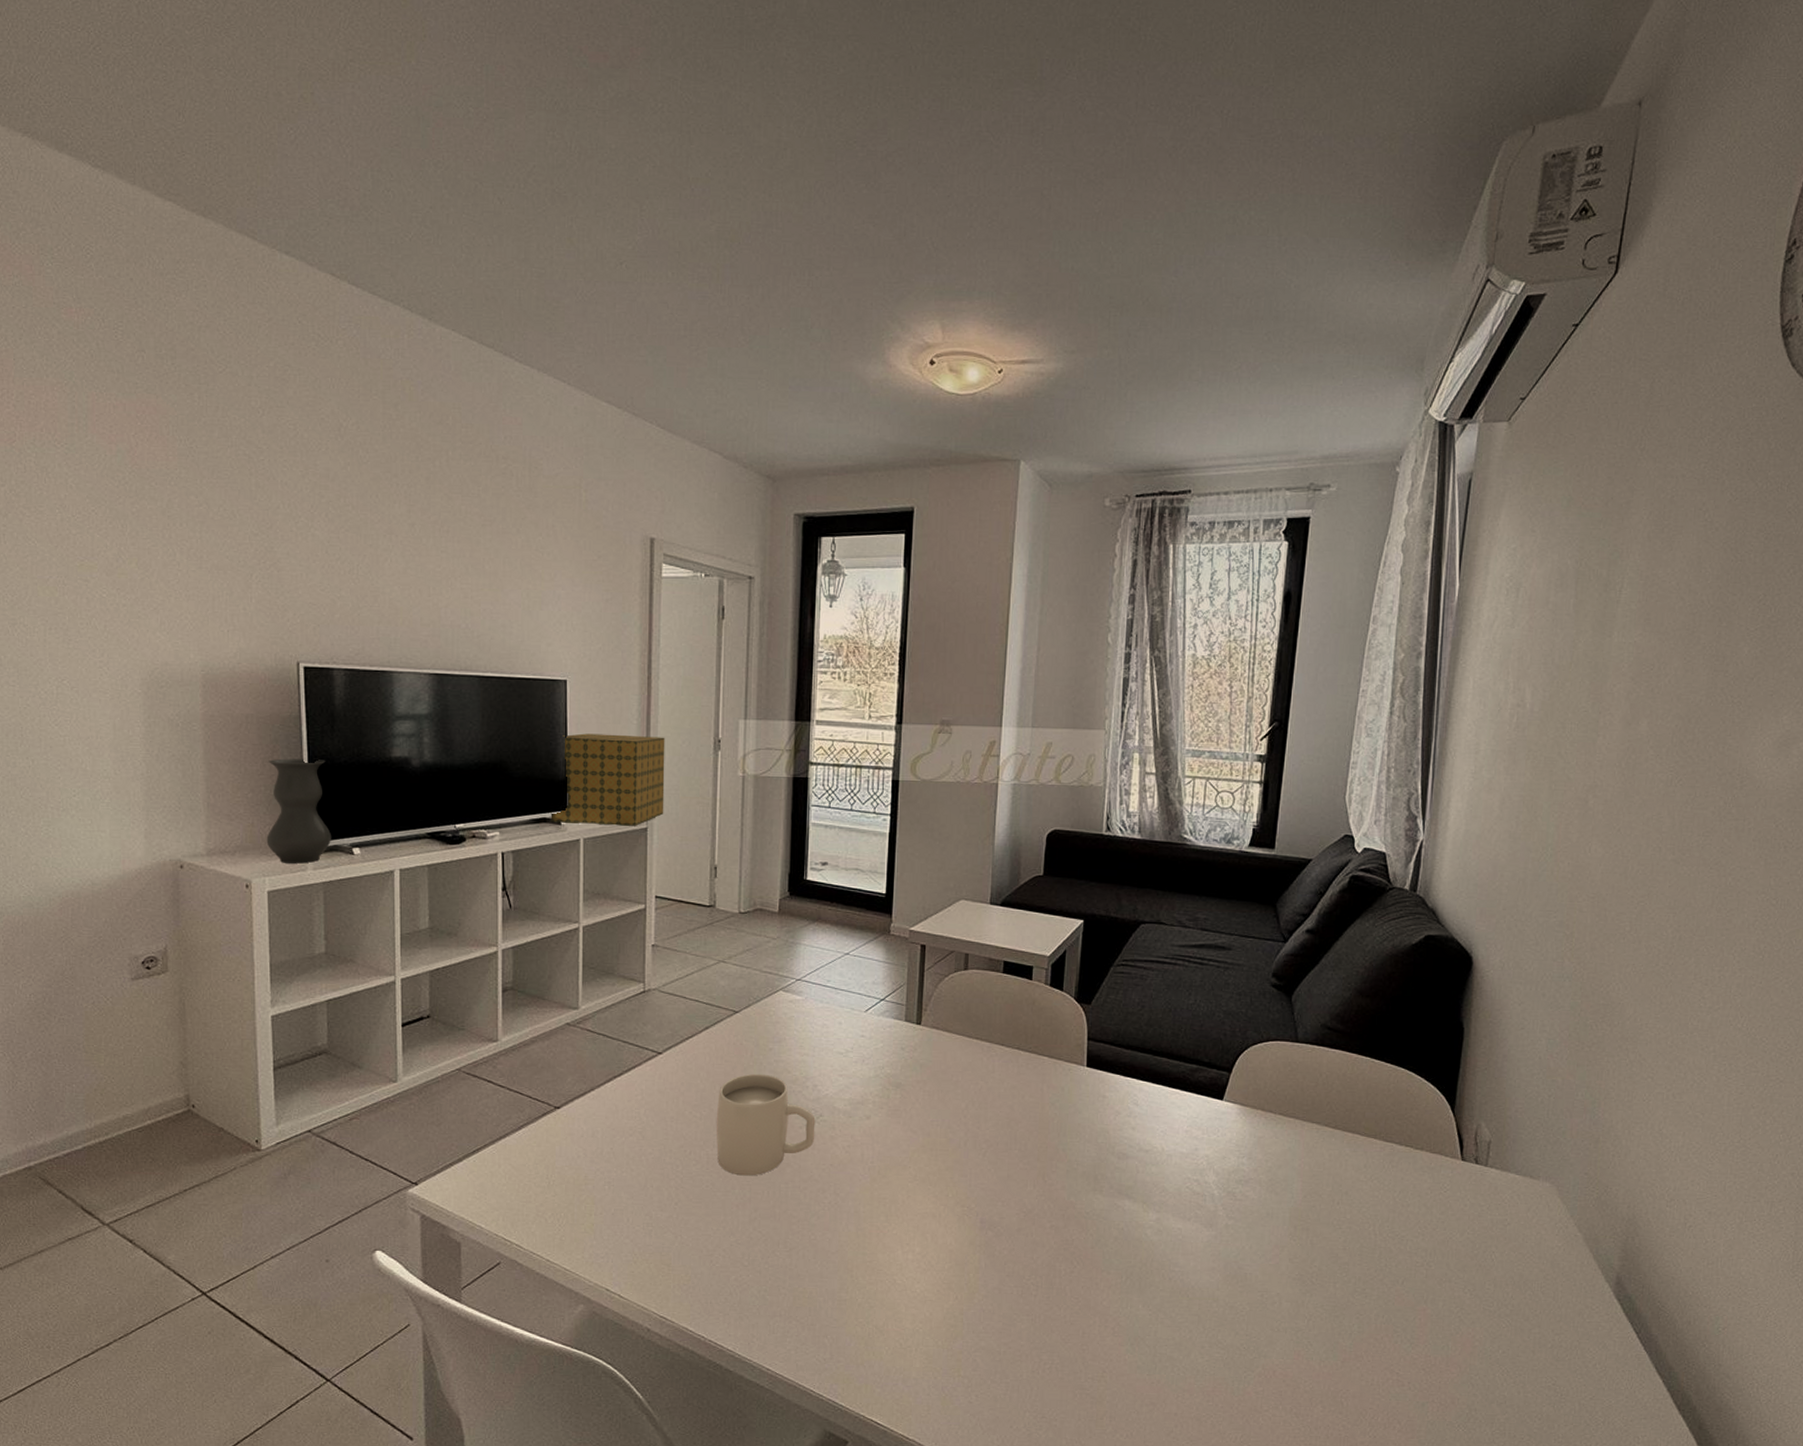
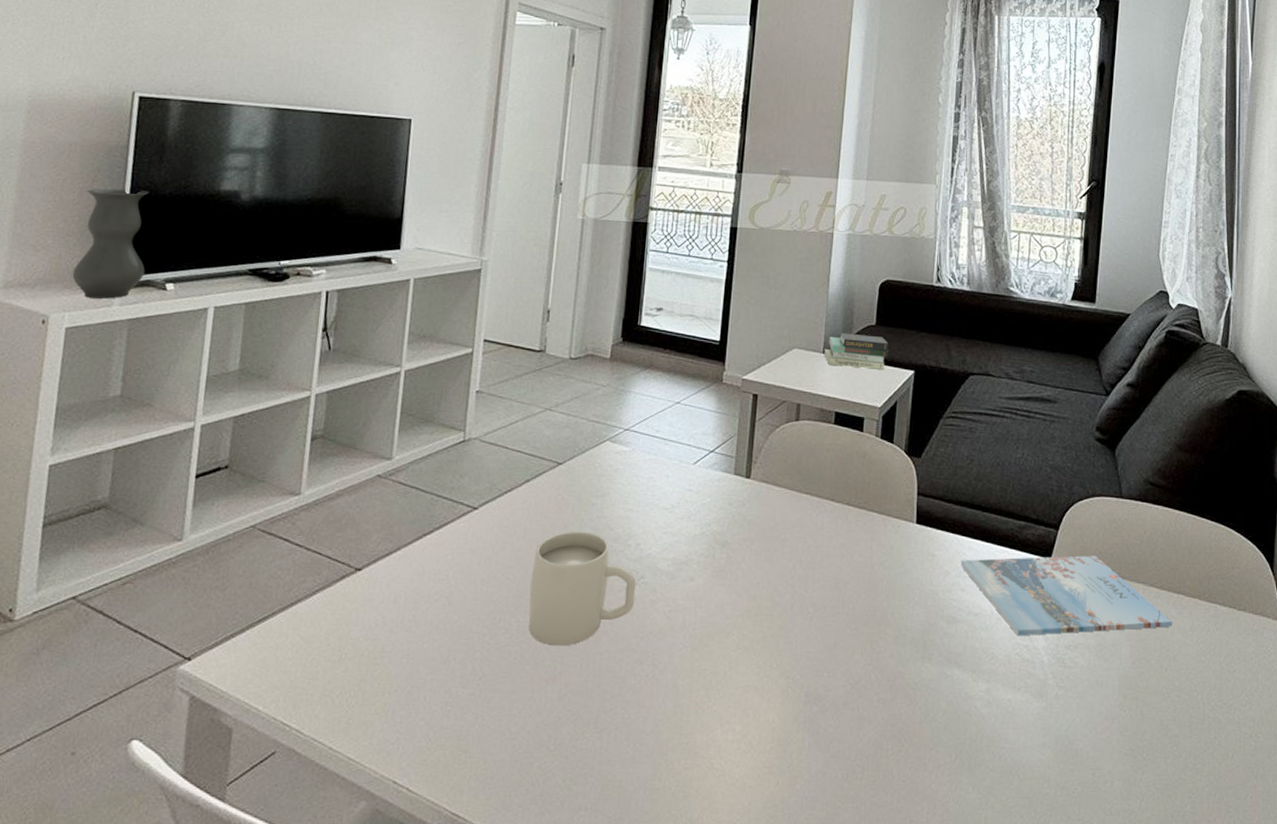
decorative box: present [550,733,665,826] -> none [381,172,507,267]
books: none [990,883,1057,919] -> present [823,332,889,370]
magazine: none [1131,1097,1346,1171] -> present [960,555,1172,636]

